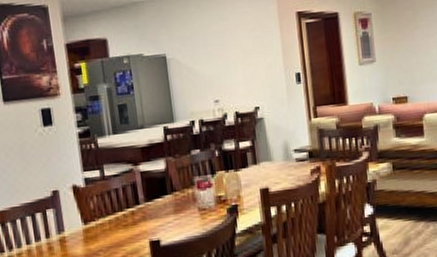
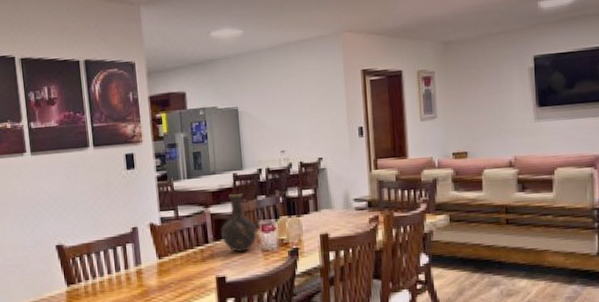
vase: none [152,148,193,213] -> present [221,193,258,253]

